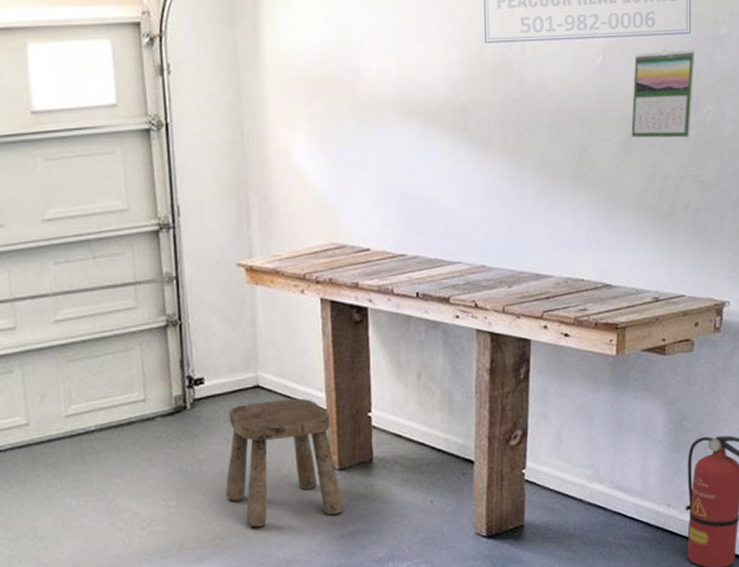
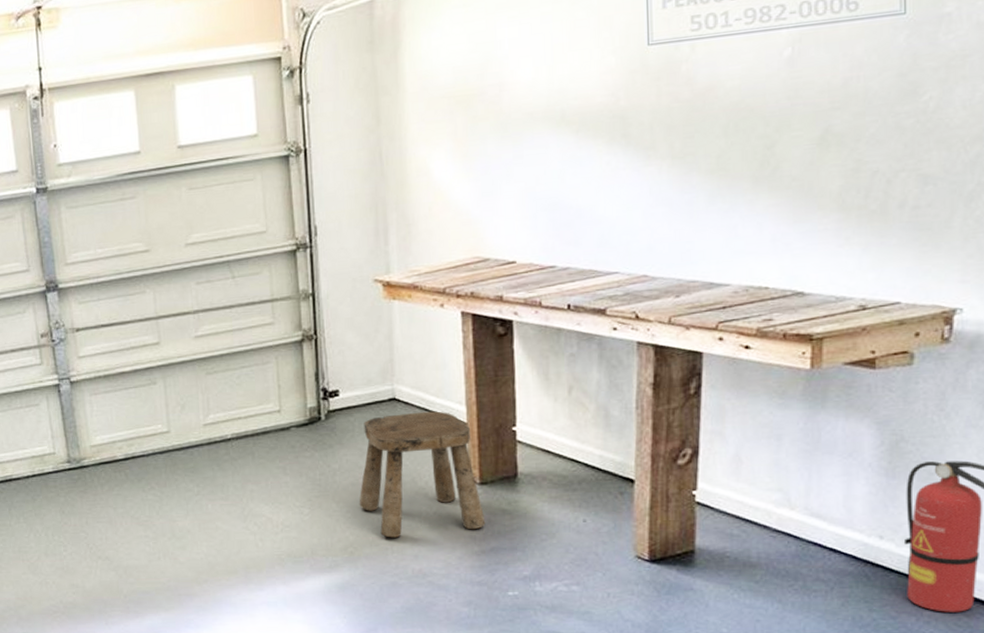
calendar: present [631,50,695,138] -> none [828,31,913,132]

